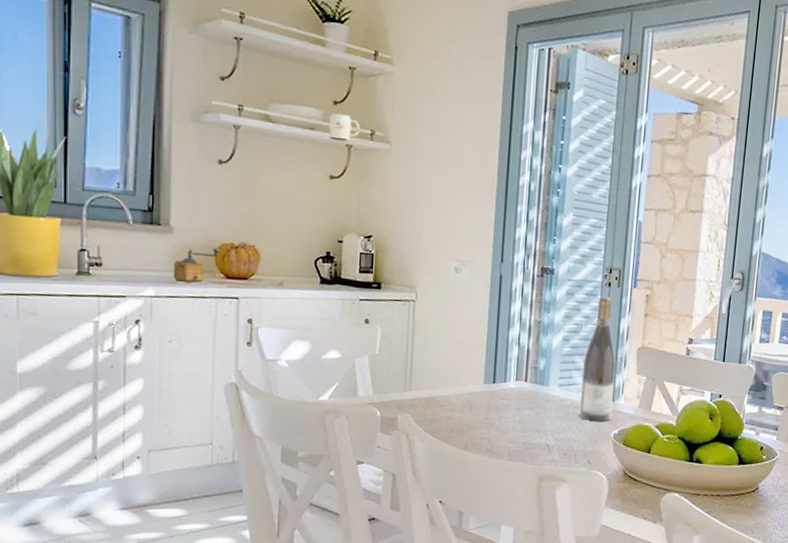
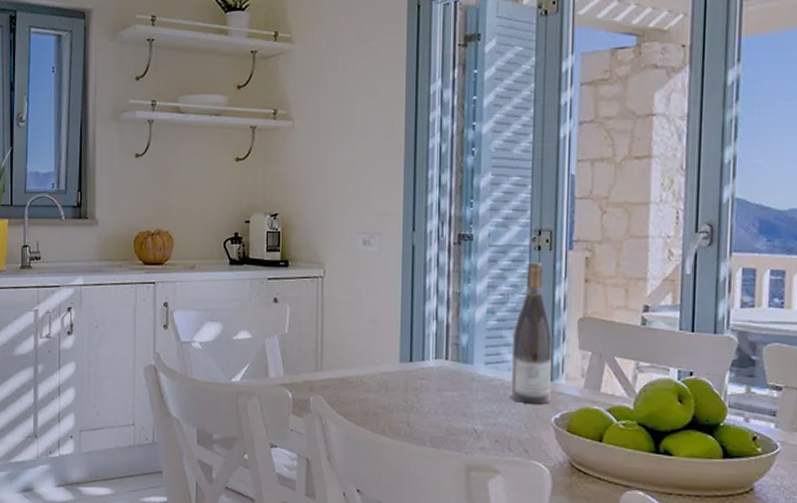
coffee grinder: present [173,247,220,283] -> none [98,235,139,270]
mug: present [328,113,360,142] -> none [233,97,263,124]

